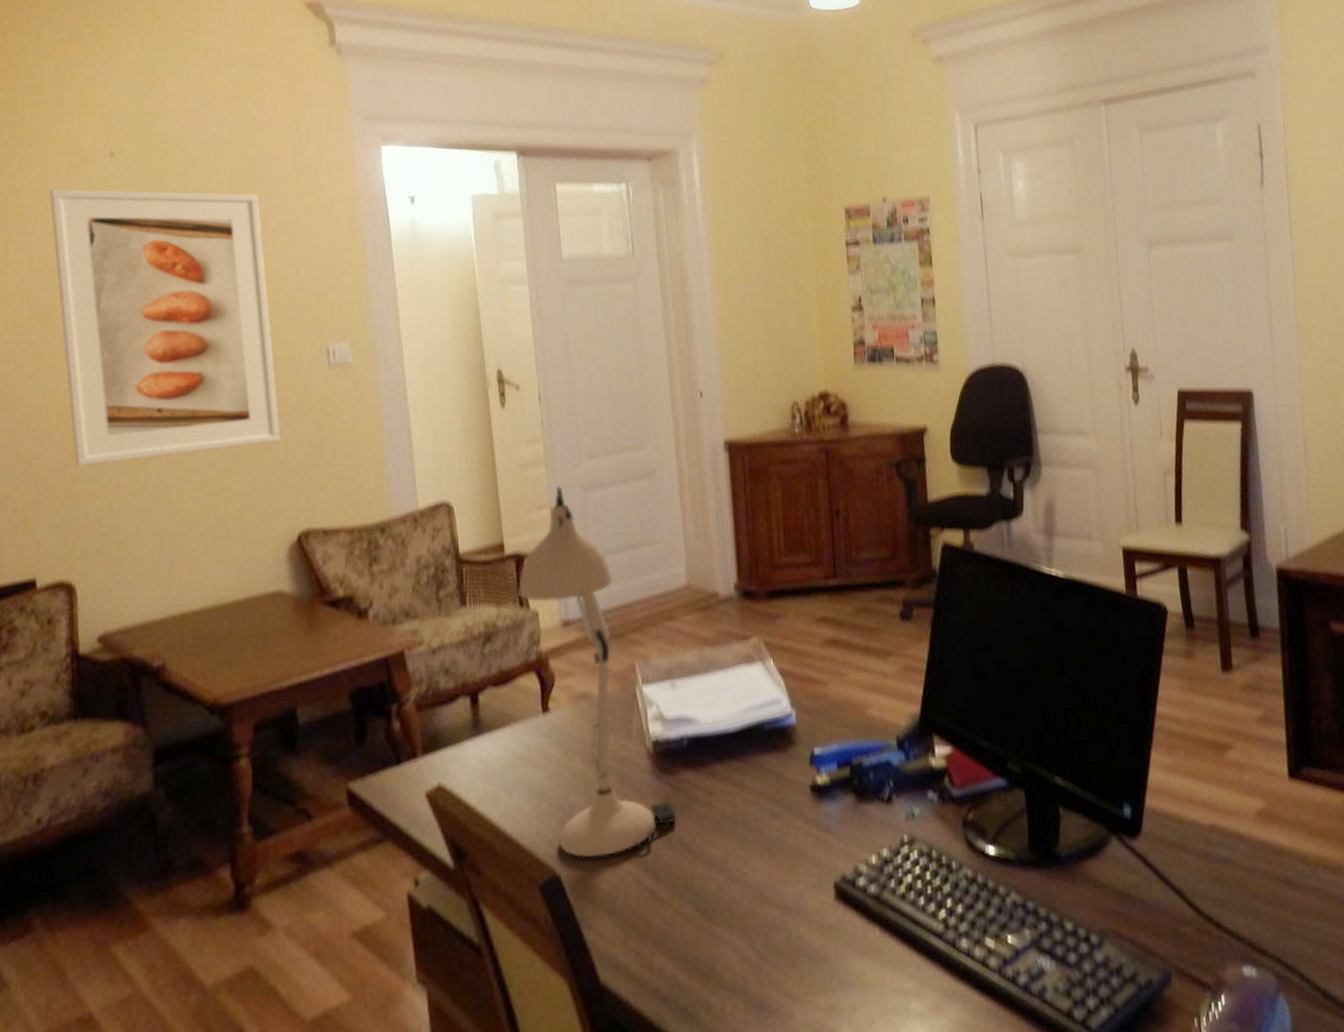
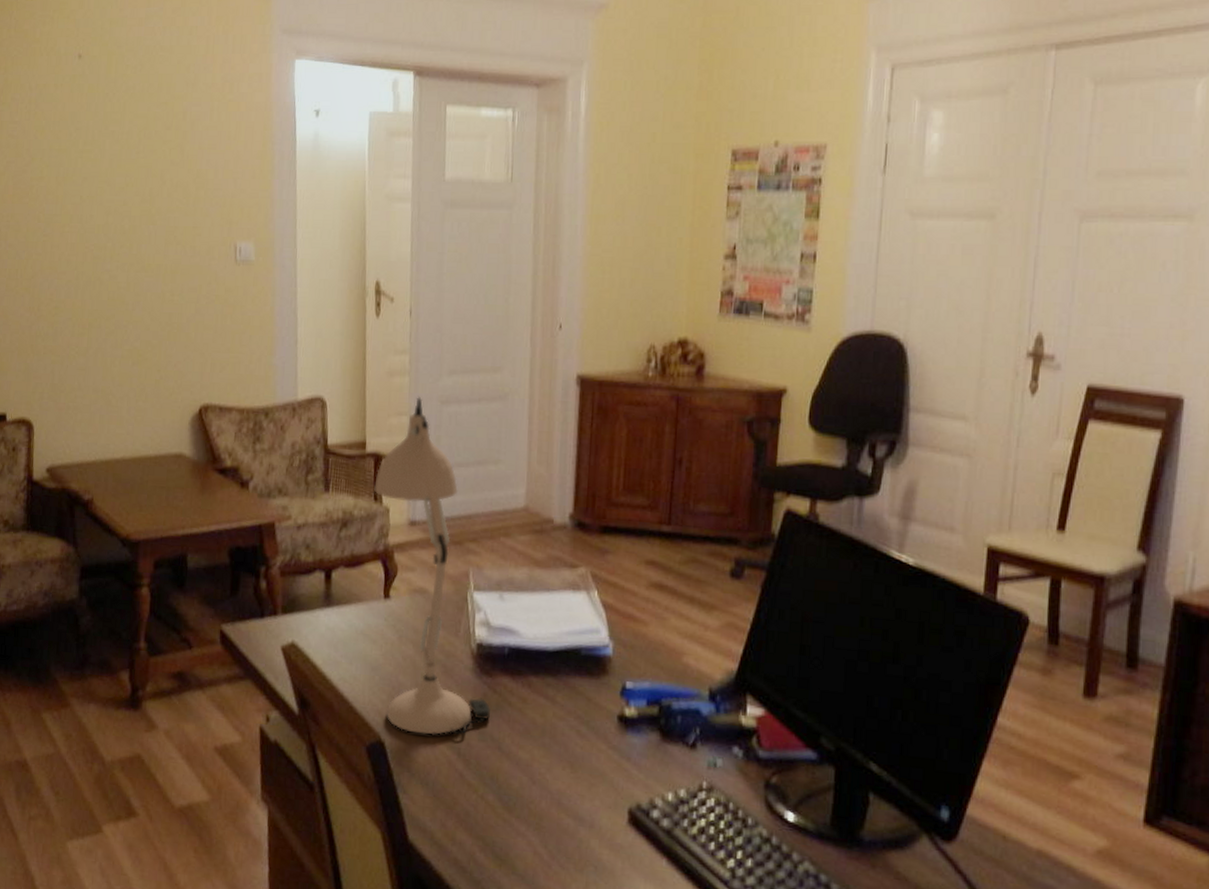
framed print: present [50,189,280,467] -> none [32,85,193,326]

